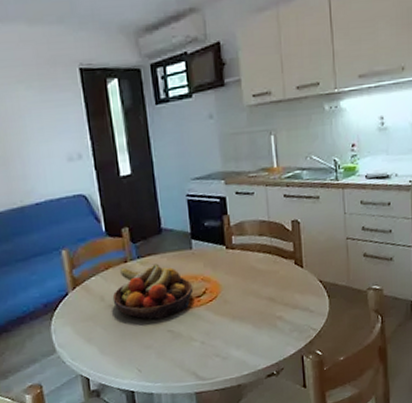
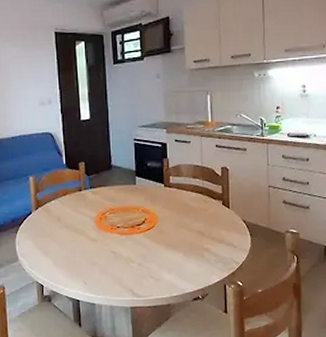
fruit bowl: present [112,263,194,320] -> none [67,194,135,241]

